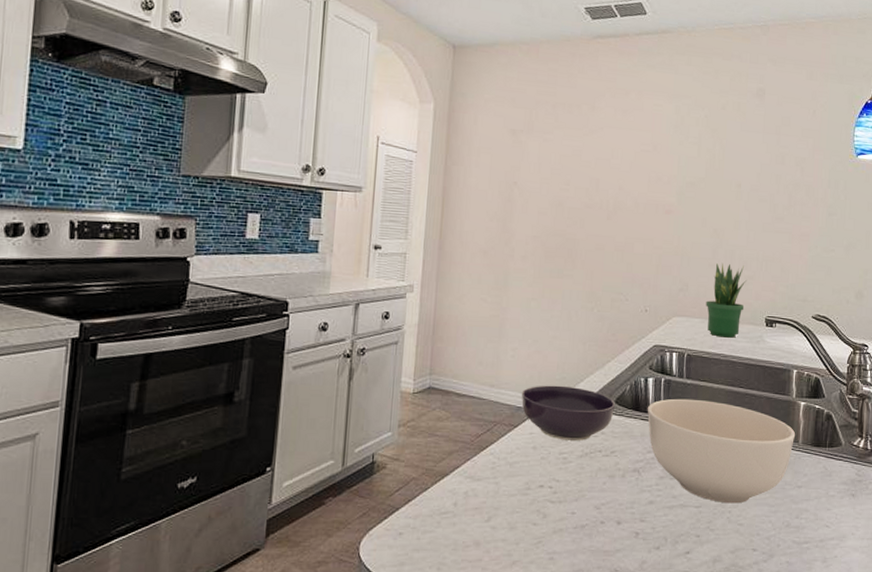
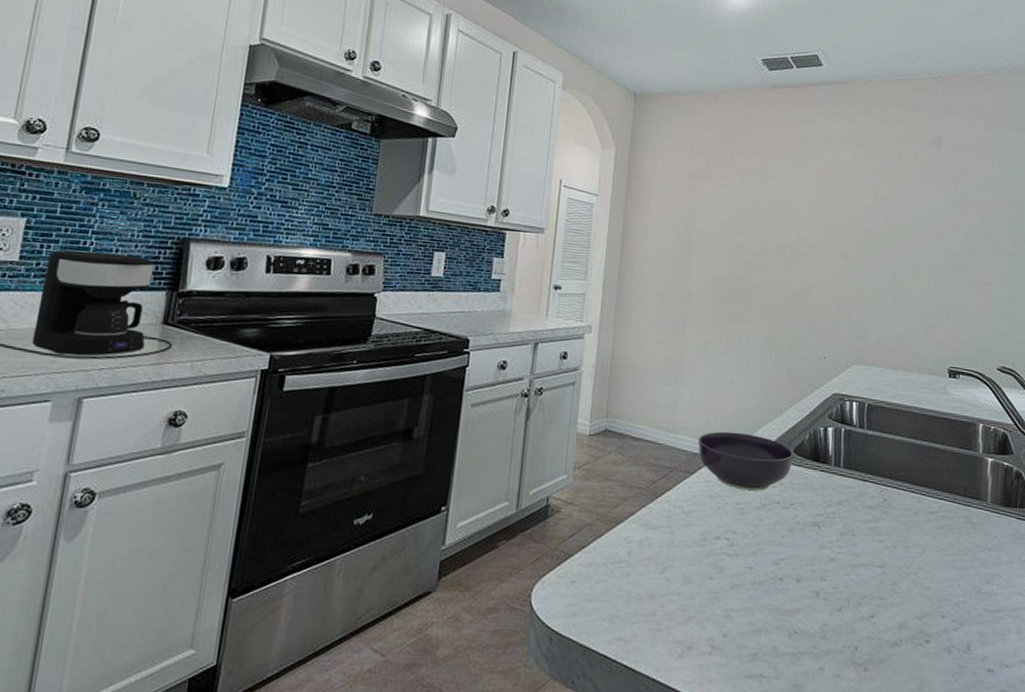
bowl: present [647,398,796,504] -> none [827,450,984,565]
planter: present [706,263,747,338] -> none [886,311,929,388]

